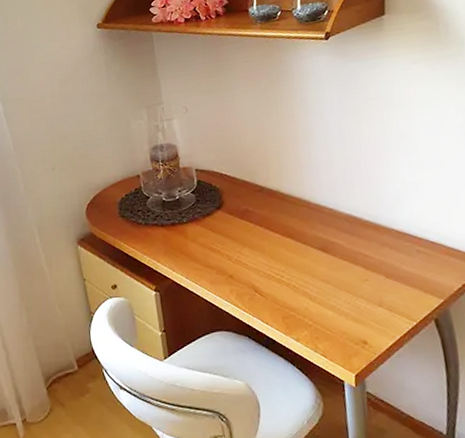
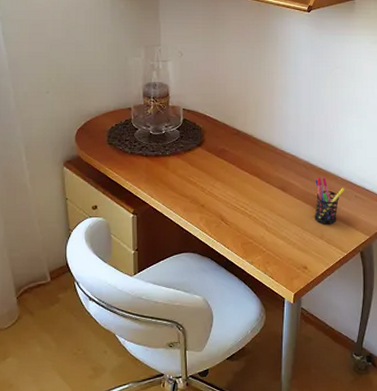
pen holder: none [362,230,403,289] -> present [314,176,345,224]

